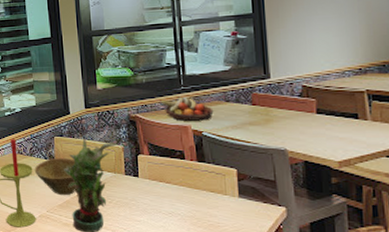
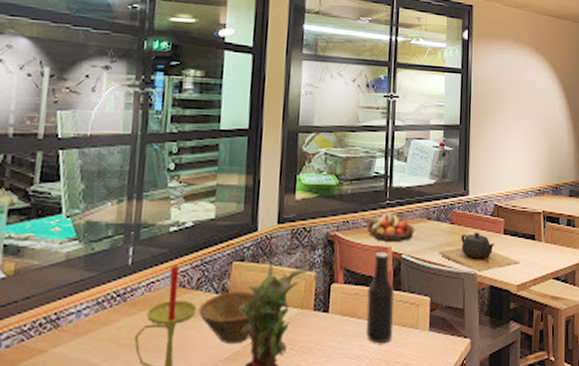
beer bottle: none [172,130,202,205] -> present [365,252,394,344]
teapot: none [242,112,341,148] -> present [439,232,521,272]

